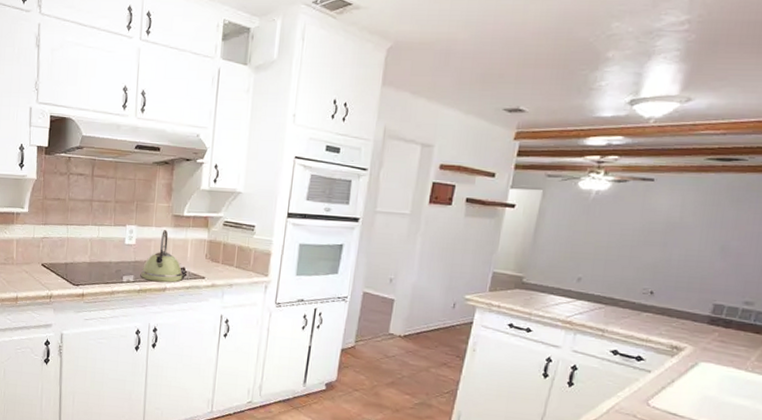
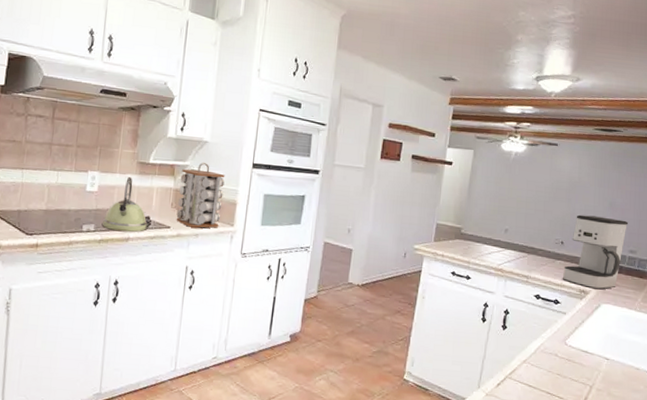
spice rack: none [210,213,259,279] -> present [176,162,225,229]
coffee maker: none [648,260,746,347] -> present [562,214,629,290]

